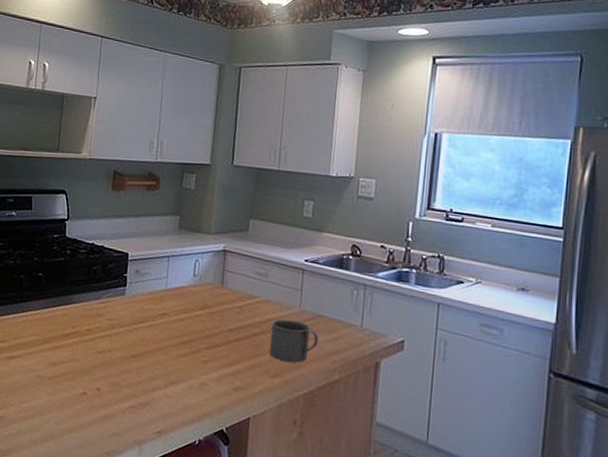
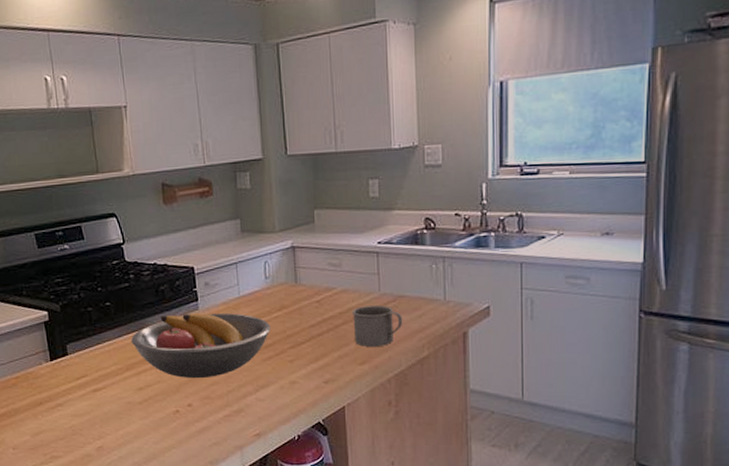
fruit bowl: none [55,294,191,365] -> present [131,313,271,379]

